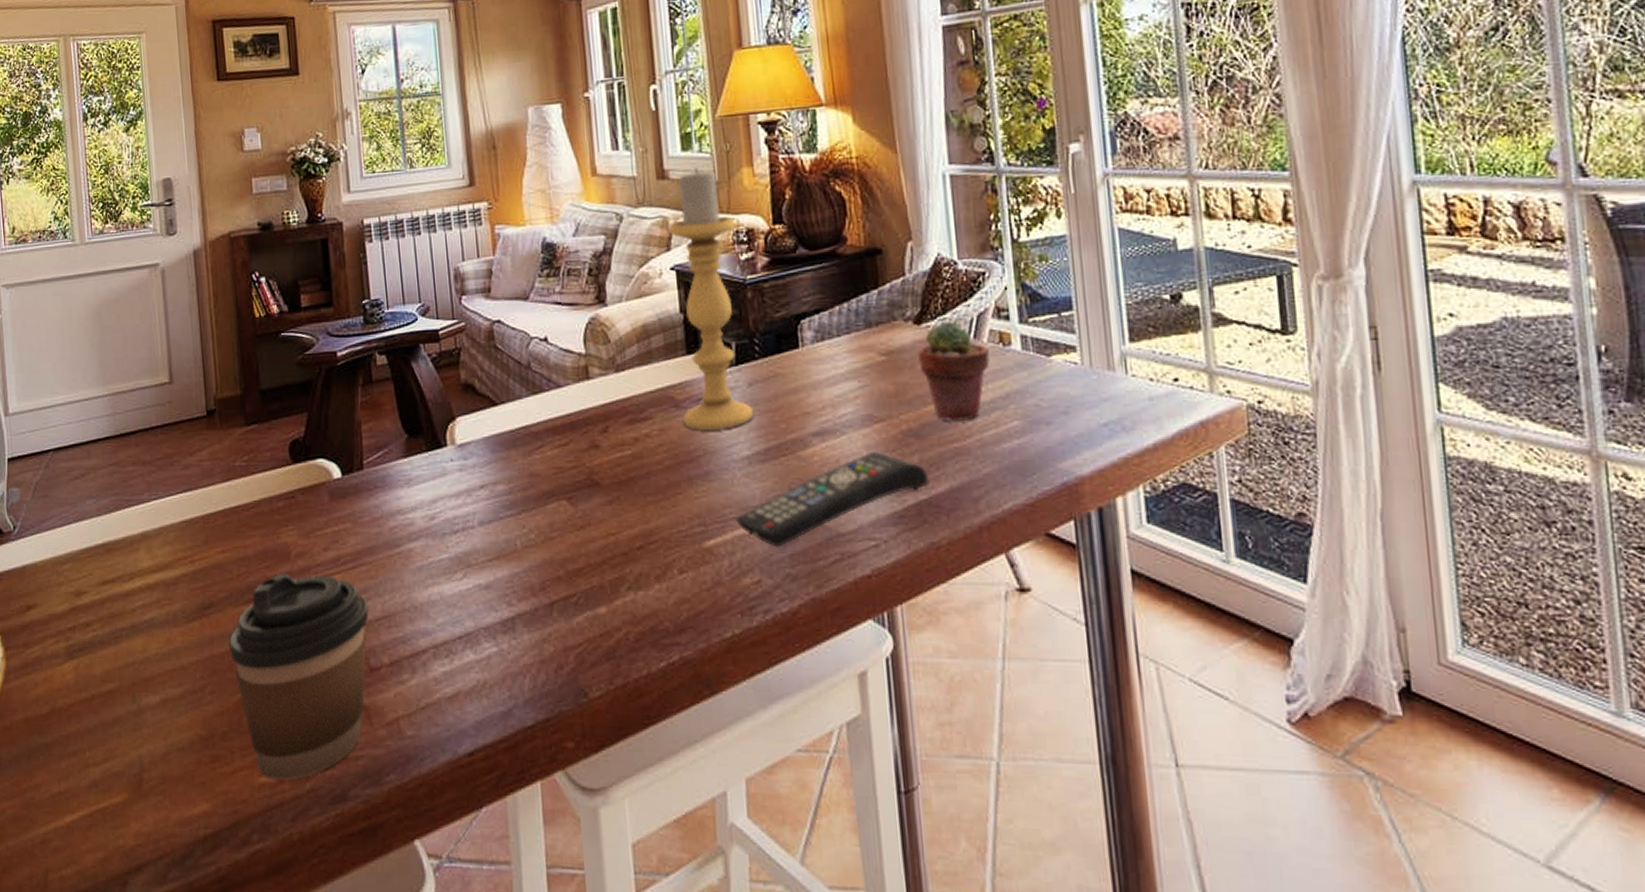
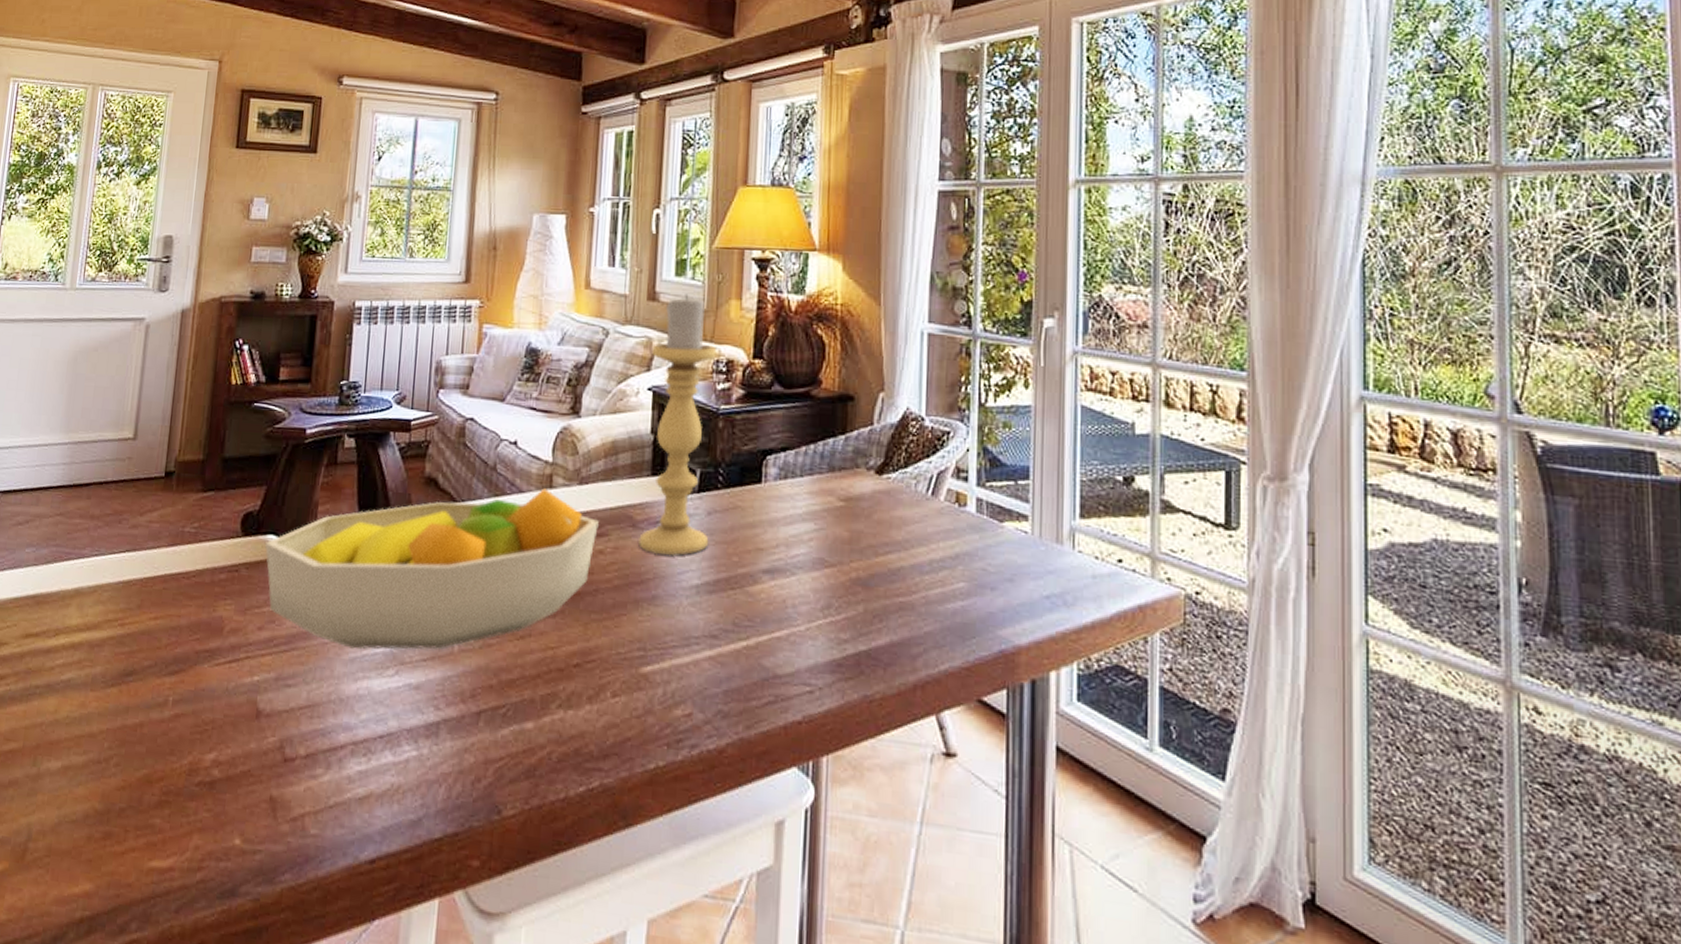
coffee cup: present [228,572,369,780] -> none [143,646,294,868]
fruit bowl: none [316,380,641,558] -> present [265,488,599,650]
remote control: present [735,452,929,548] -> none [675,596,871,682]
potted succulent: present [918,320,990,421] -> none [875,474,944,576]

